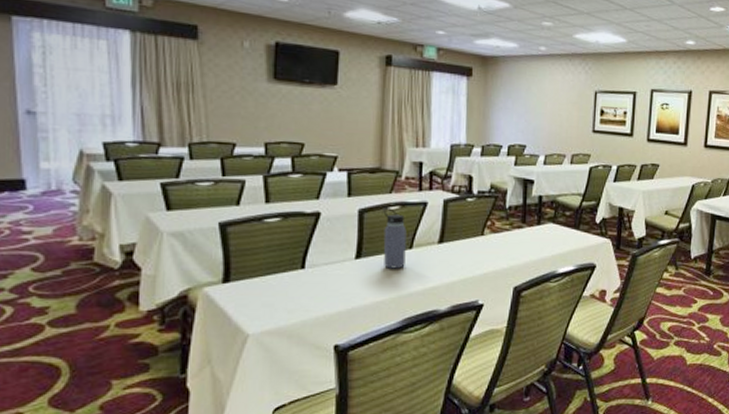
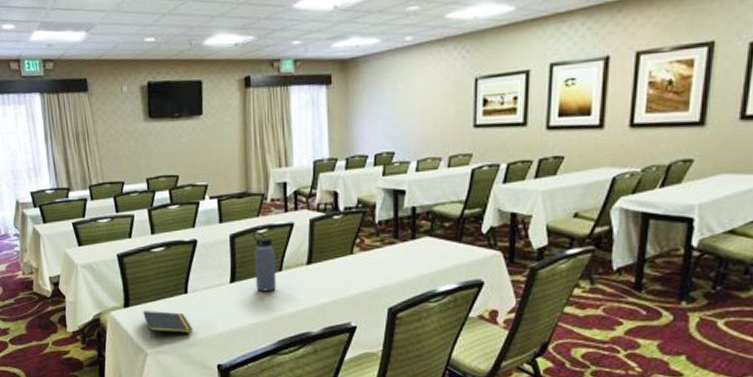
notepad: none [247,287,309,319] -> present [143,311,193,339]

